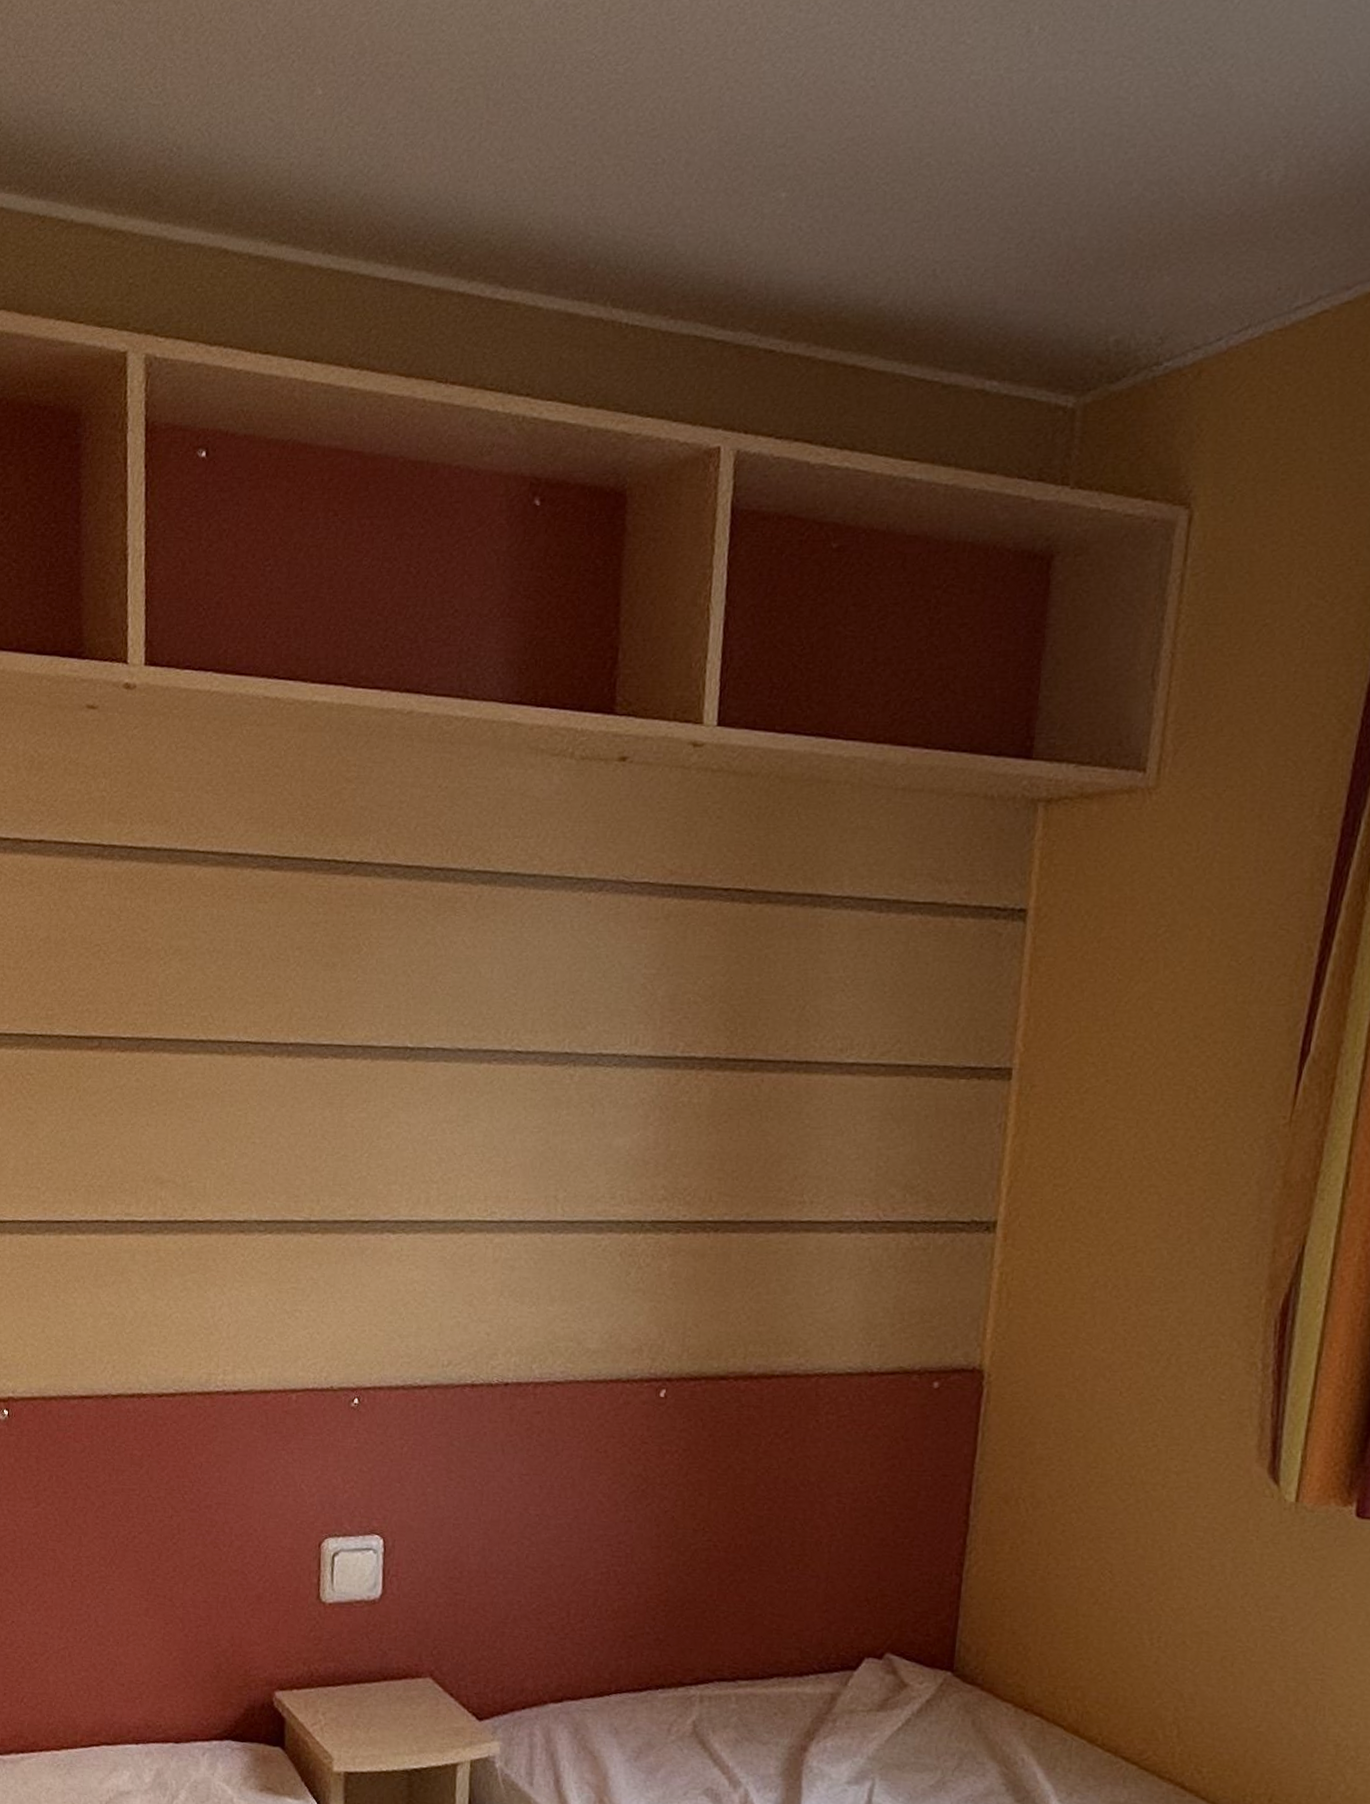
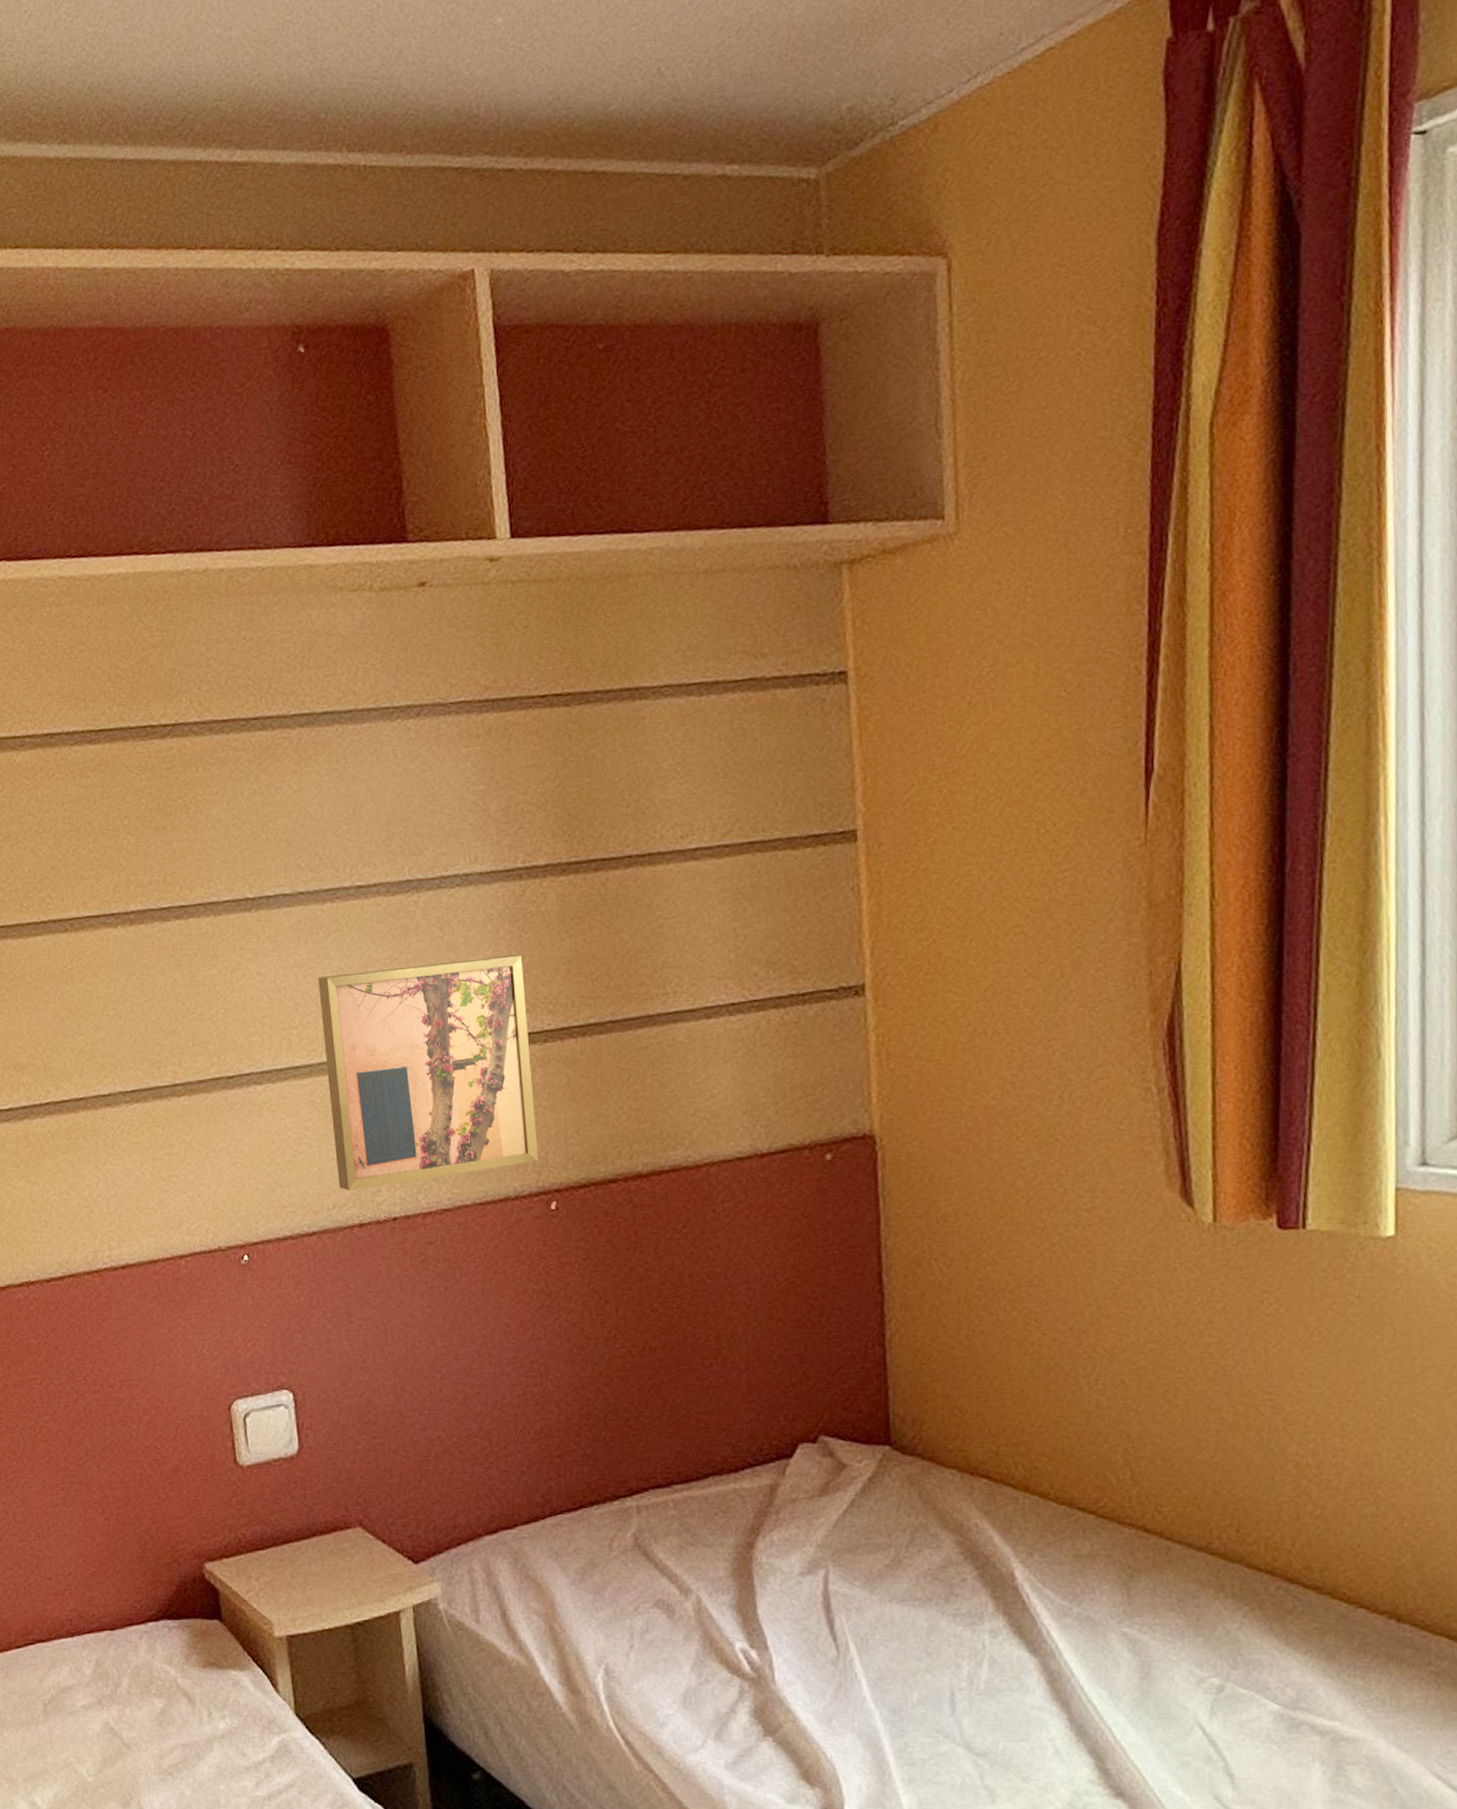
wall art: none [456,1136,668,1351] -> present [318,955,539,1191]

